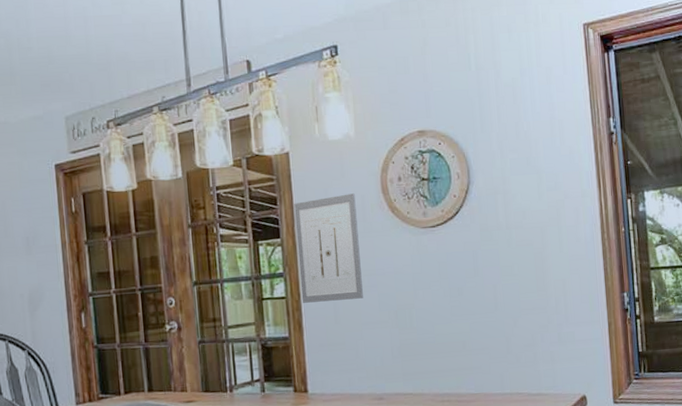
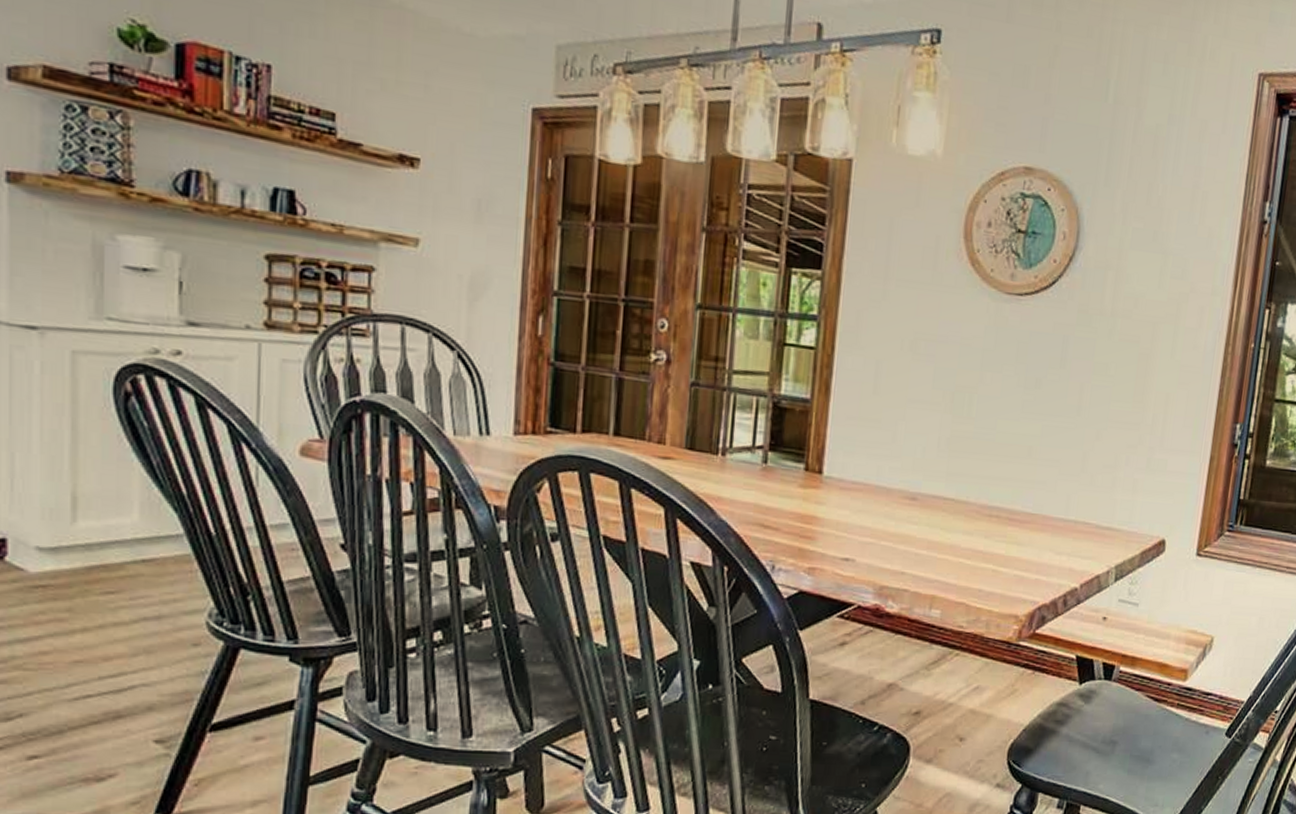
wall art: present [294,193,363,303] -> none [835,227,929,368]

